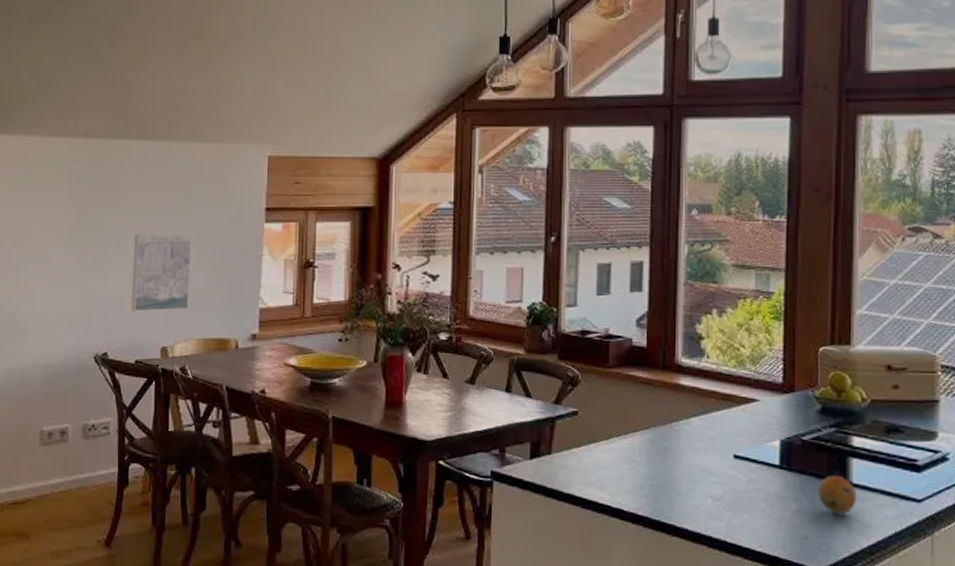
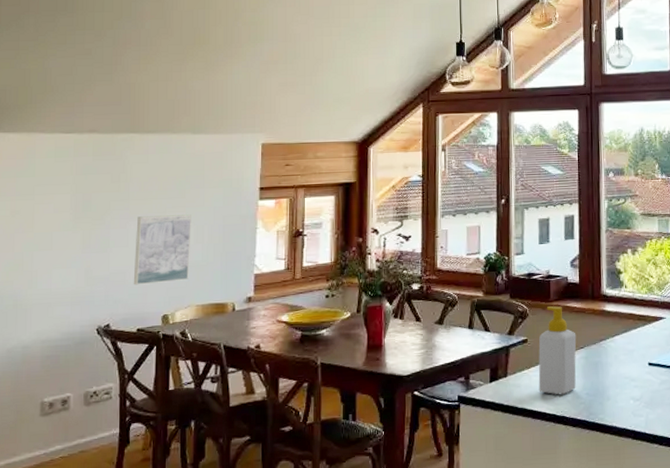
soap bottle: none [590,373,641,483] -> present [538,306,577,395]

